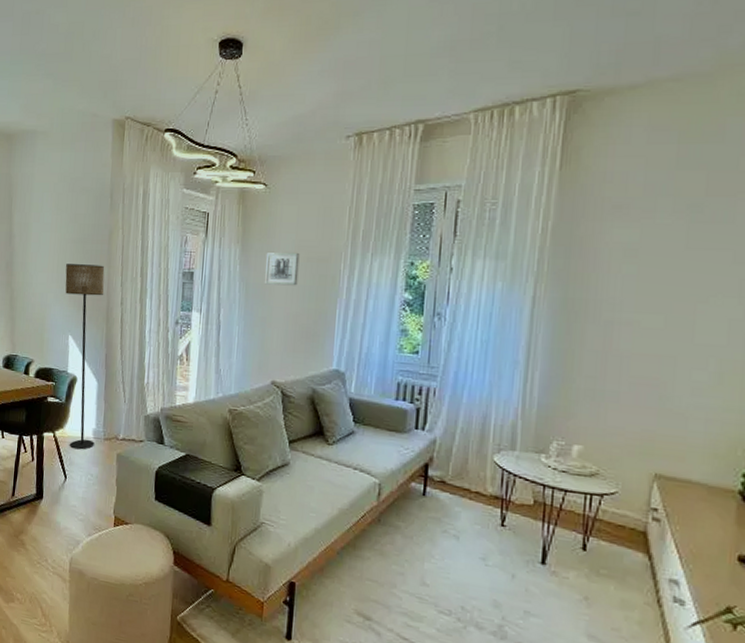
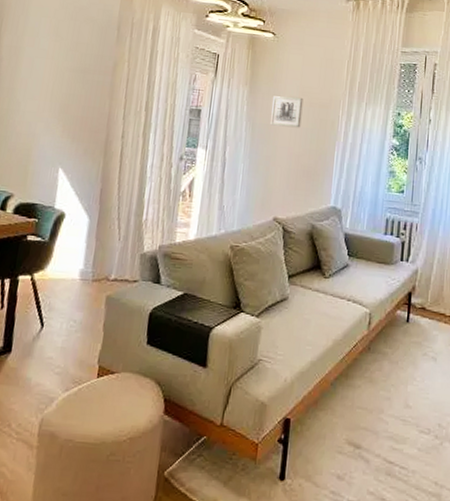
floor lamp: present [65,264,105,450] -> none [51,93,106,293]

